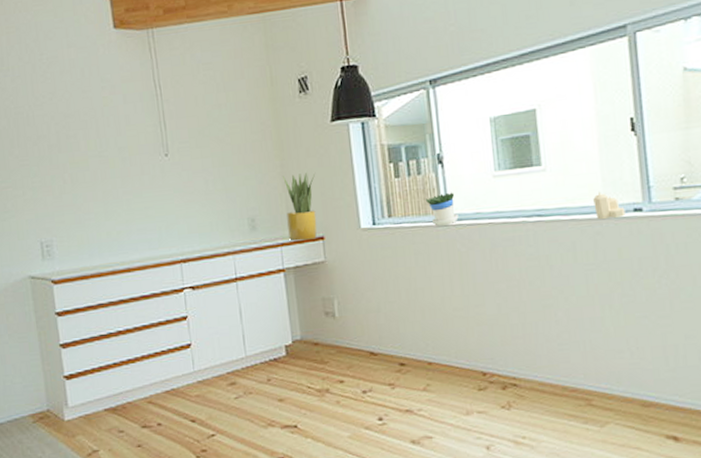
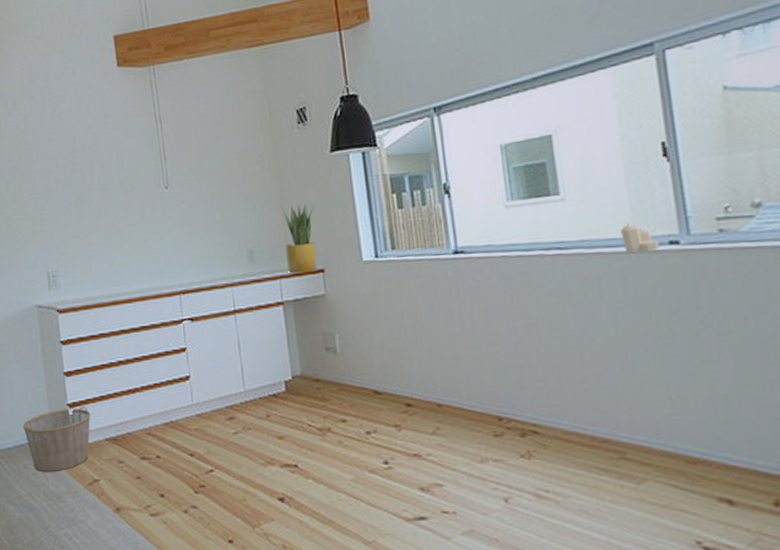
basket: none [16,378,90,445] -> present [22,406,91,472]
flowerpot: present [426,192,459,227] -> none [432,223,468,260]

